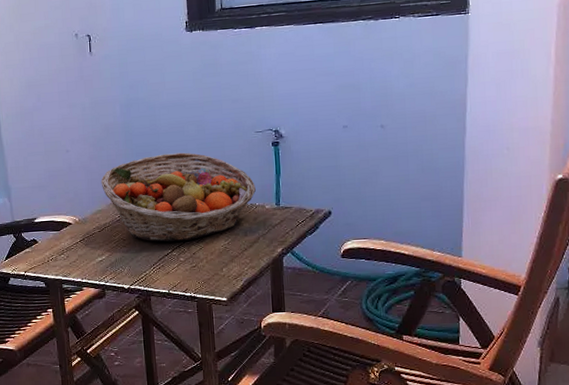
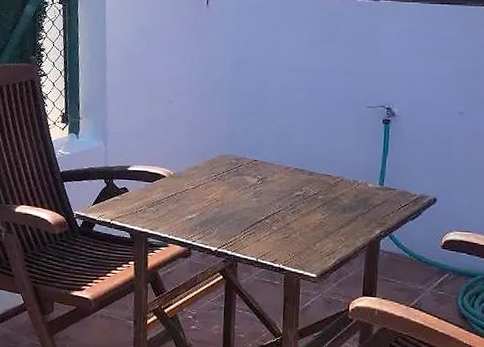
fruit basket: present [100,152,256,242] -> none [201,117,360,210]

